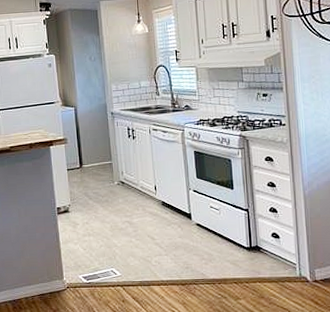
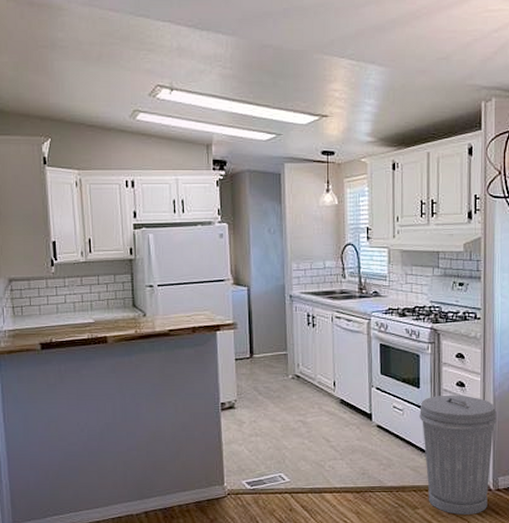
trash can: none [235,194,309,304] -> present [419,395,497,515]

